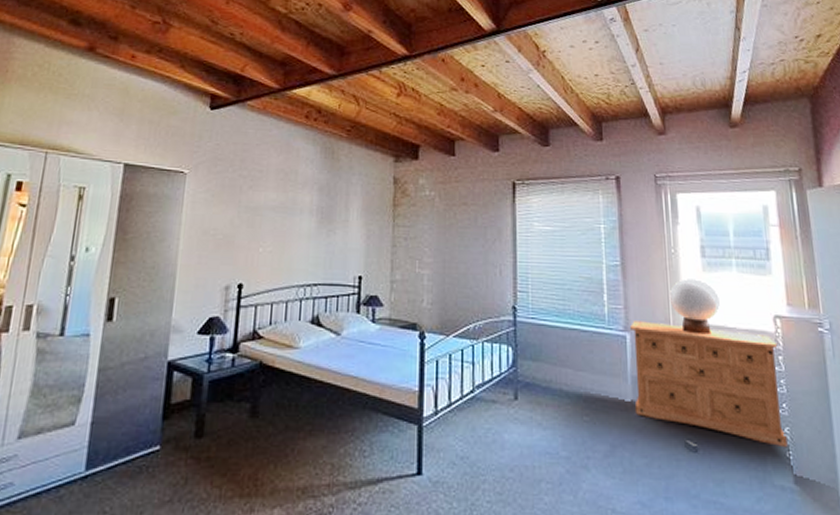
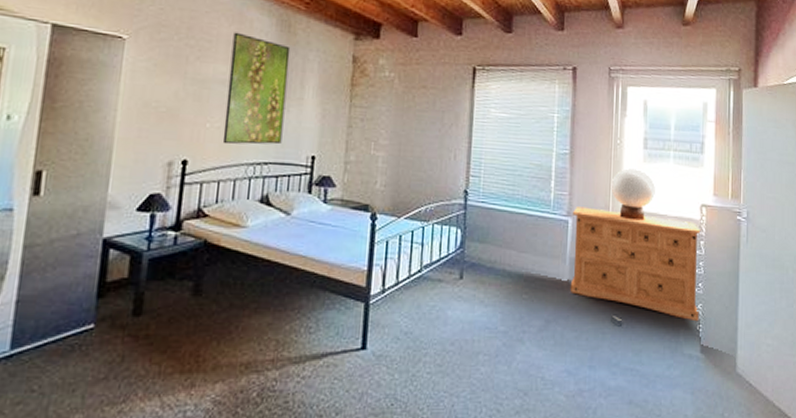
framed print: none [274,161,335,268] -> present [222,32,291,145]

